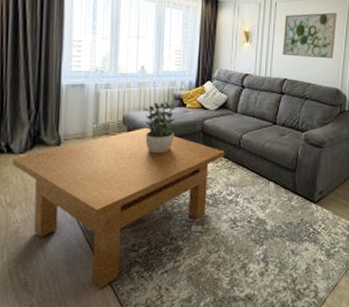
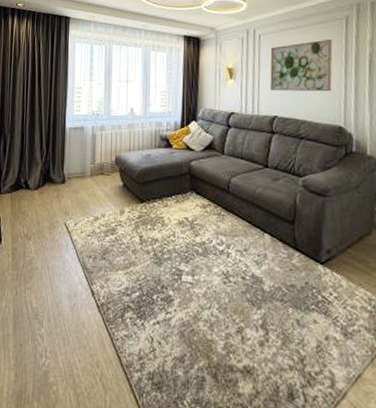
table: present [12,127,225,289] -> none [29,168,213,331]
potted plant: present [143,102,177,154] -> none [133,143,164,195]

